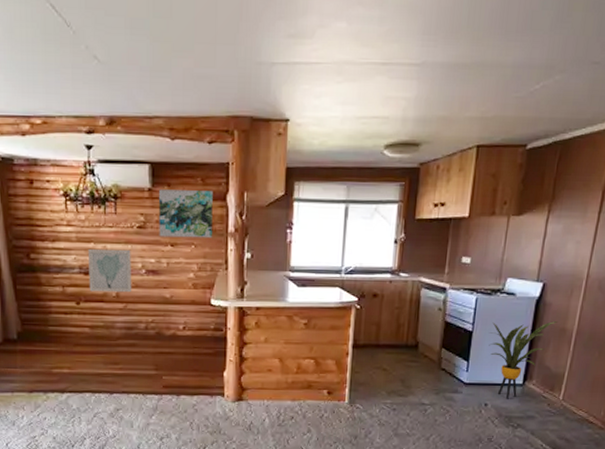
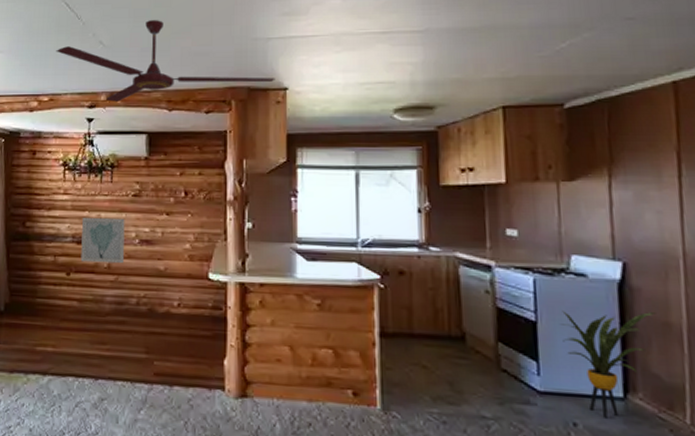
ceiling fan: none [45,33,278,128] -> present [56,20,275,102]
wall art: present [158,189,213,239] -> none [154,158,210,207]

